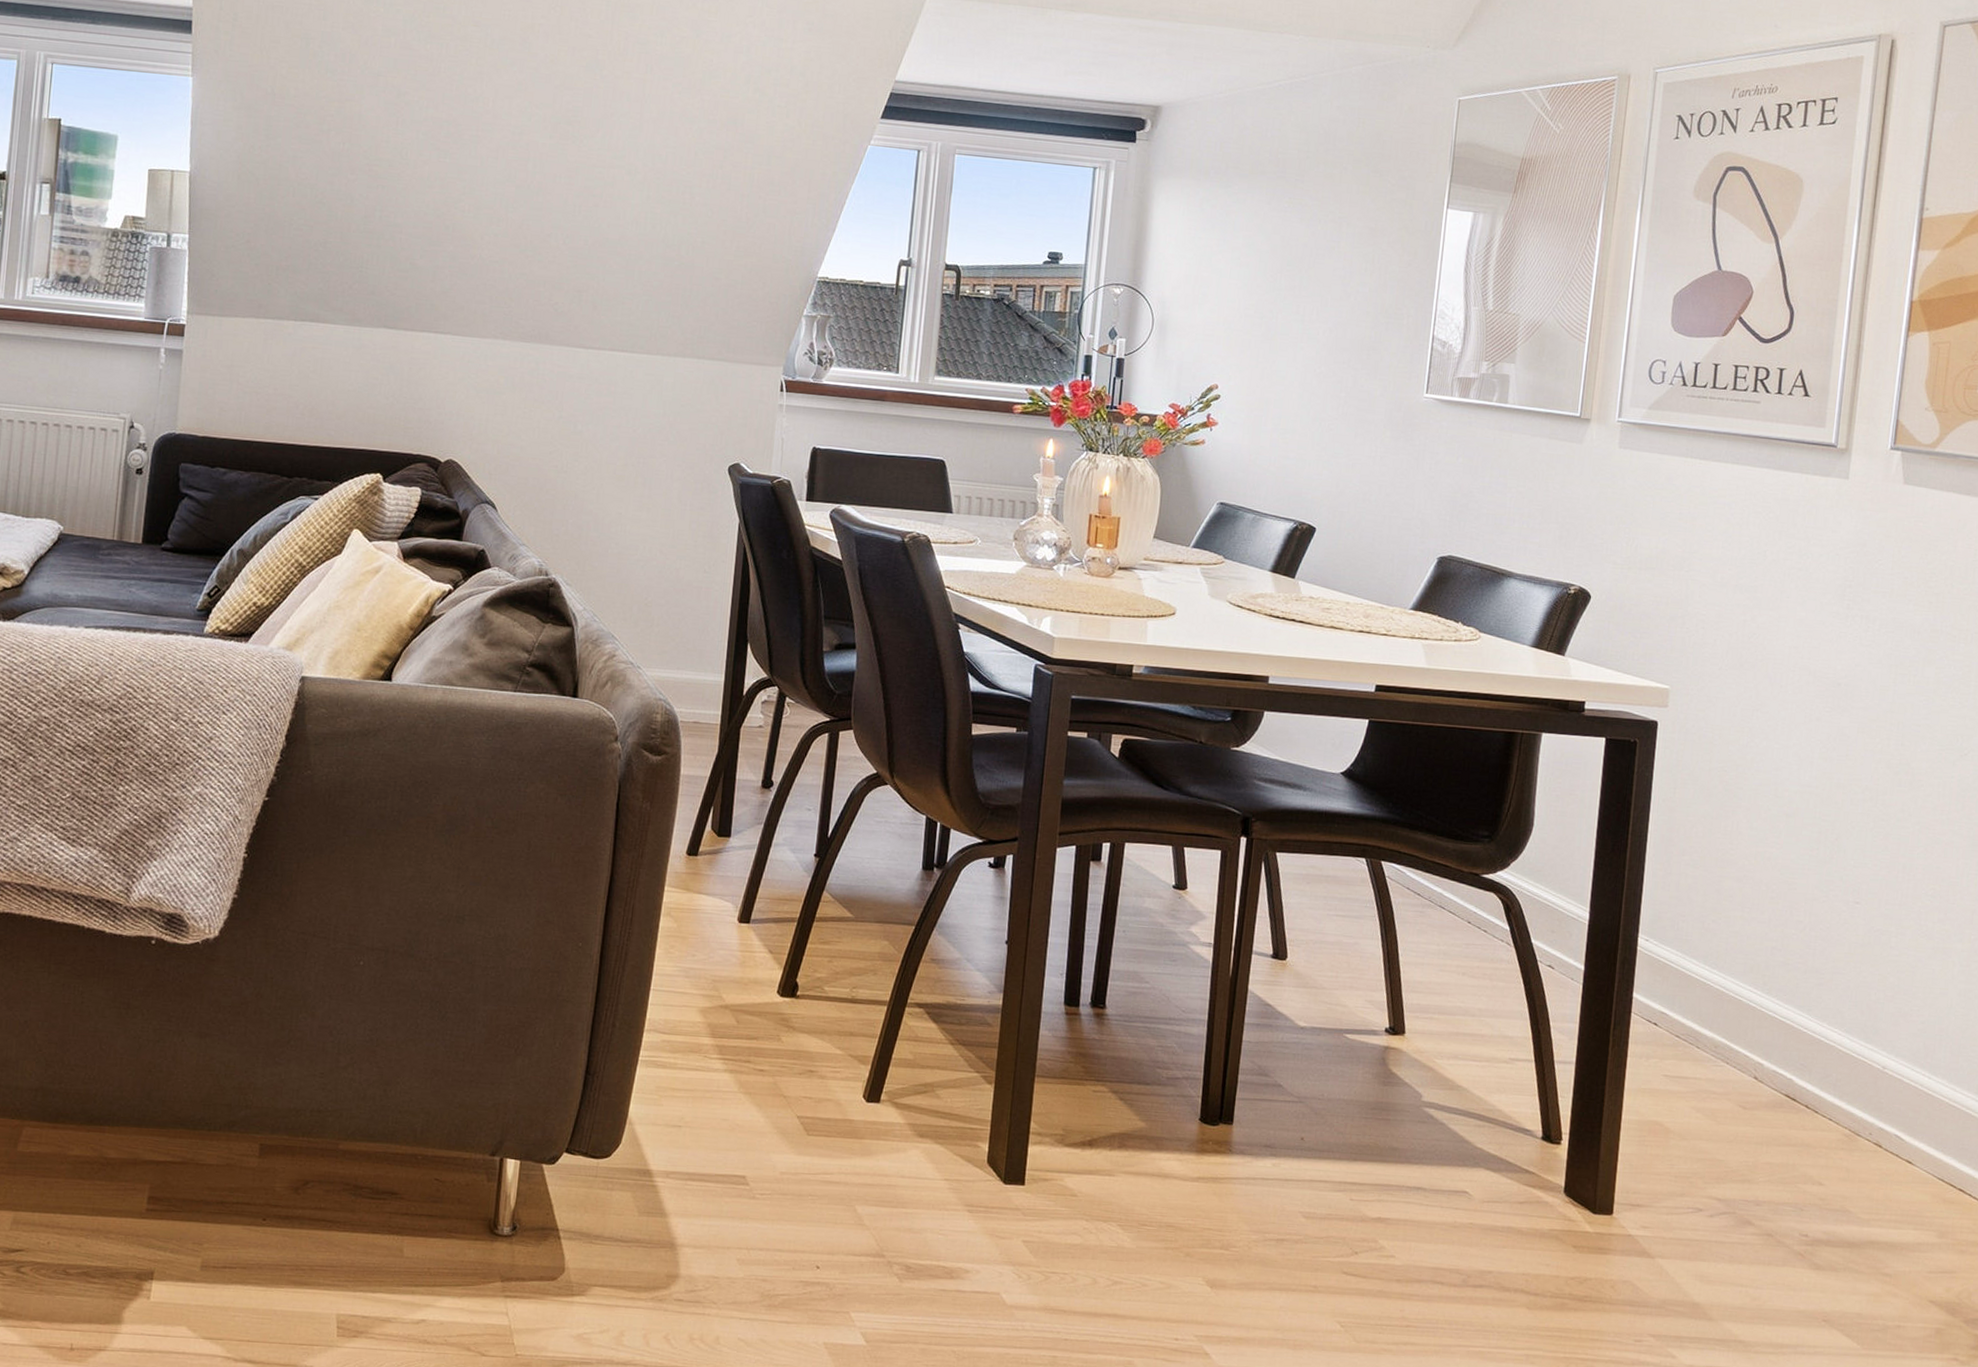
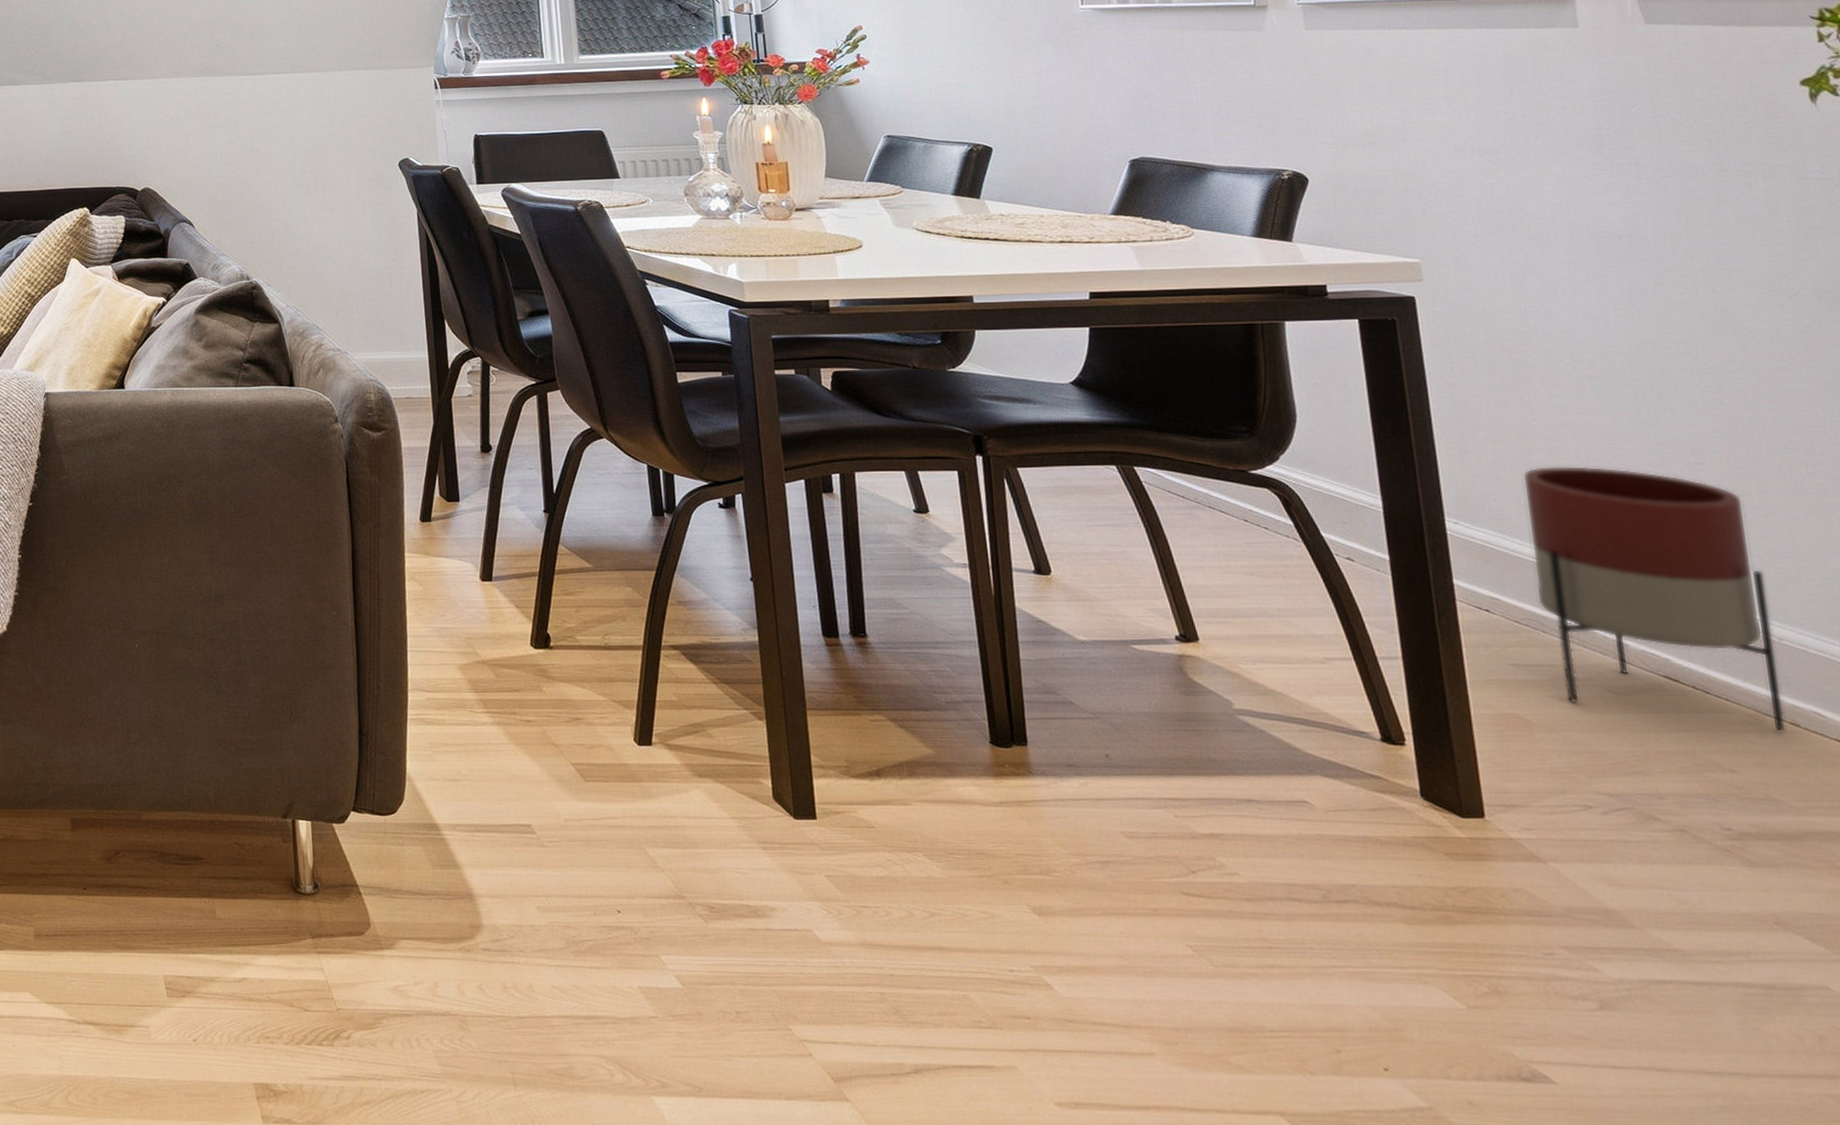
planter: none [1698,893,1885,1151] -> present [1522,465,1787,732]

